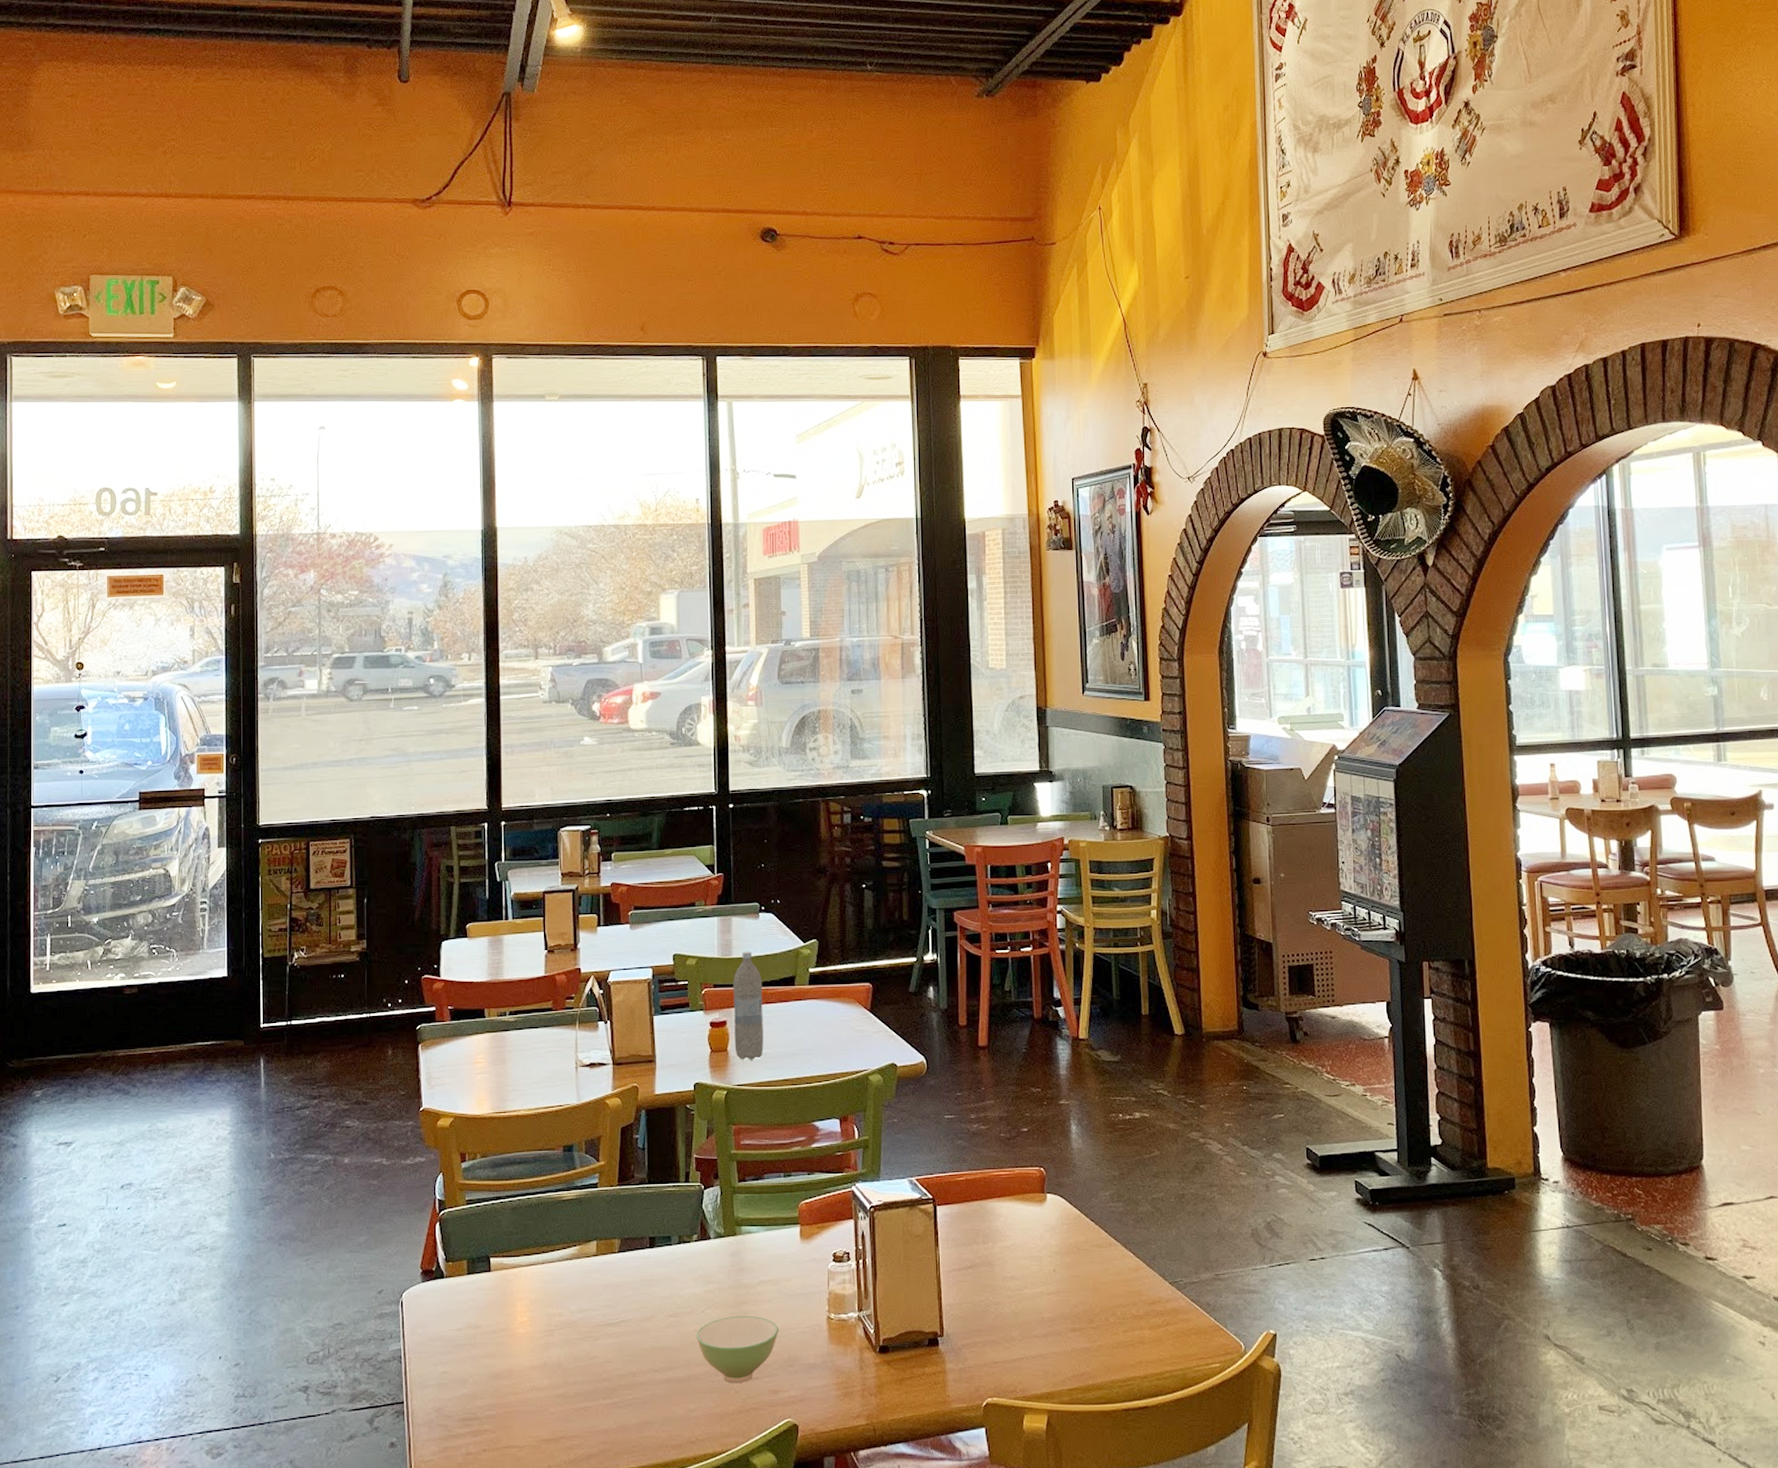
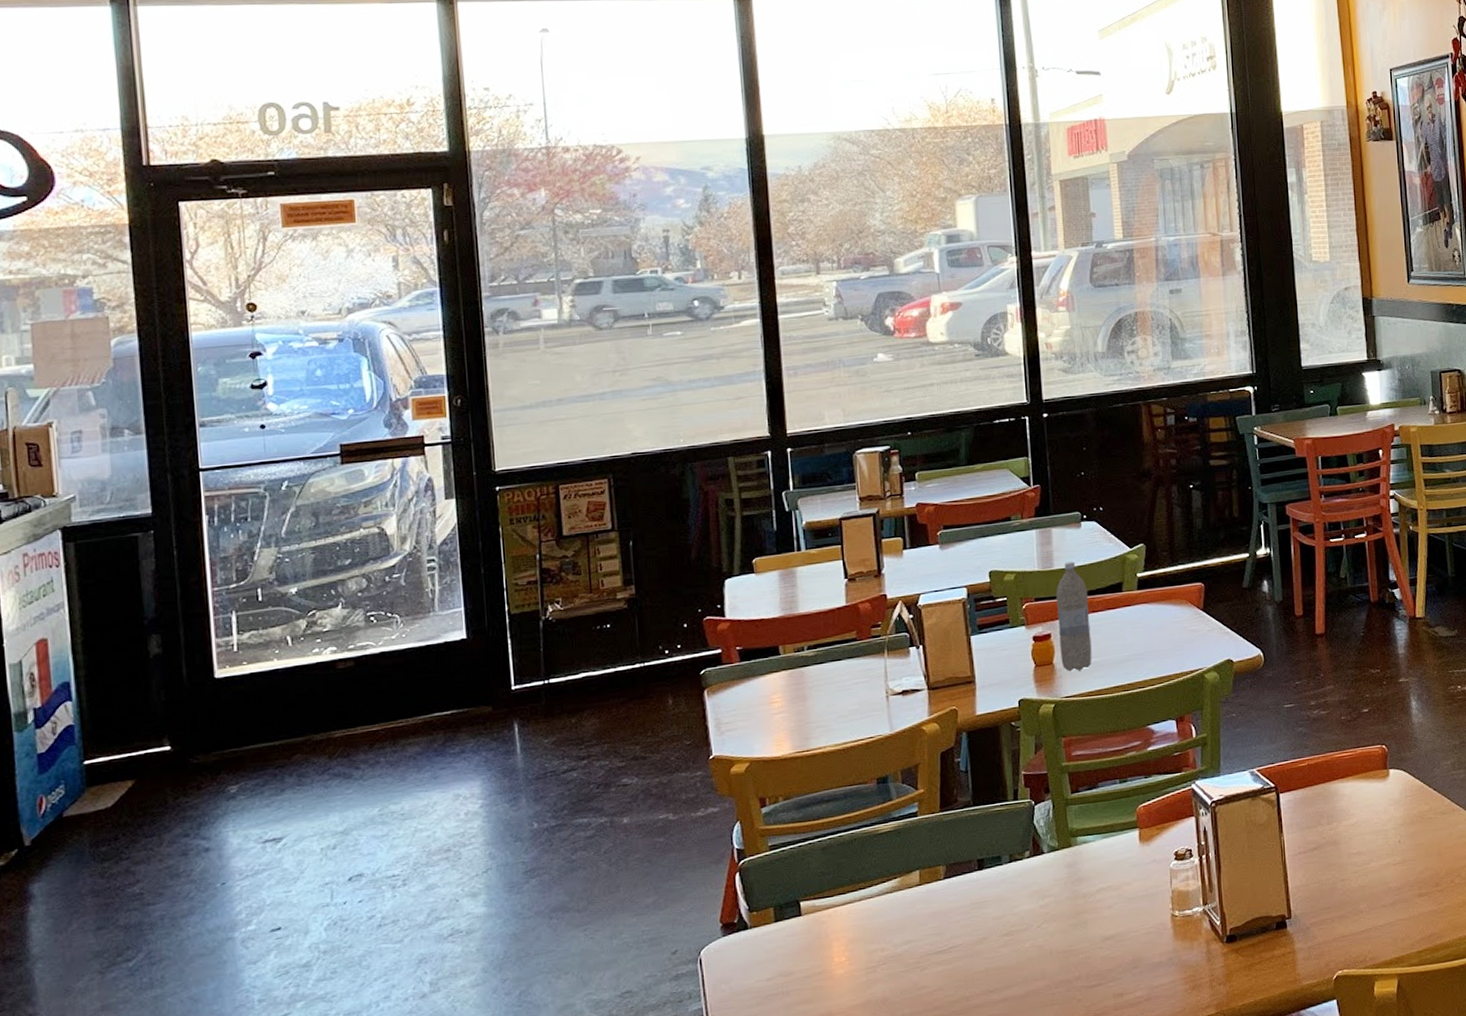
bowl: present [696,1315,779,1384] -> none [1033,924,1121,993]

